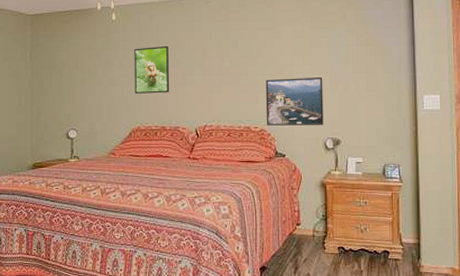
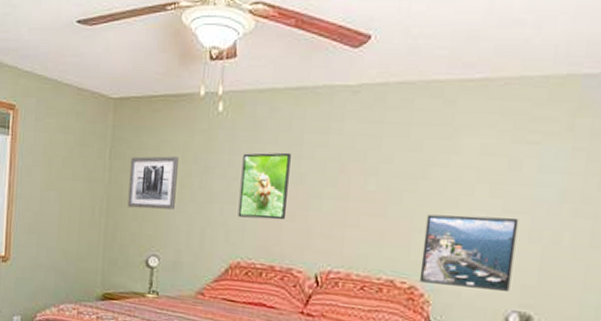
wall art: none [48,54,86,95] -> present [127,156,179,210]

